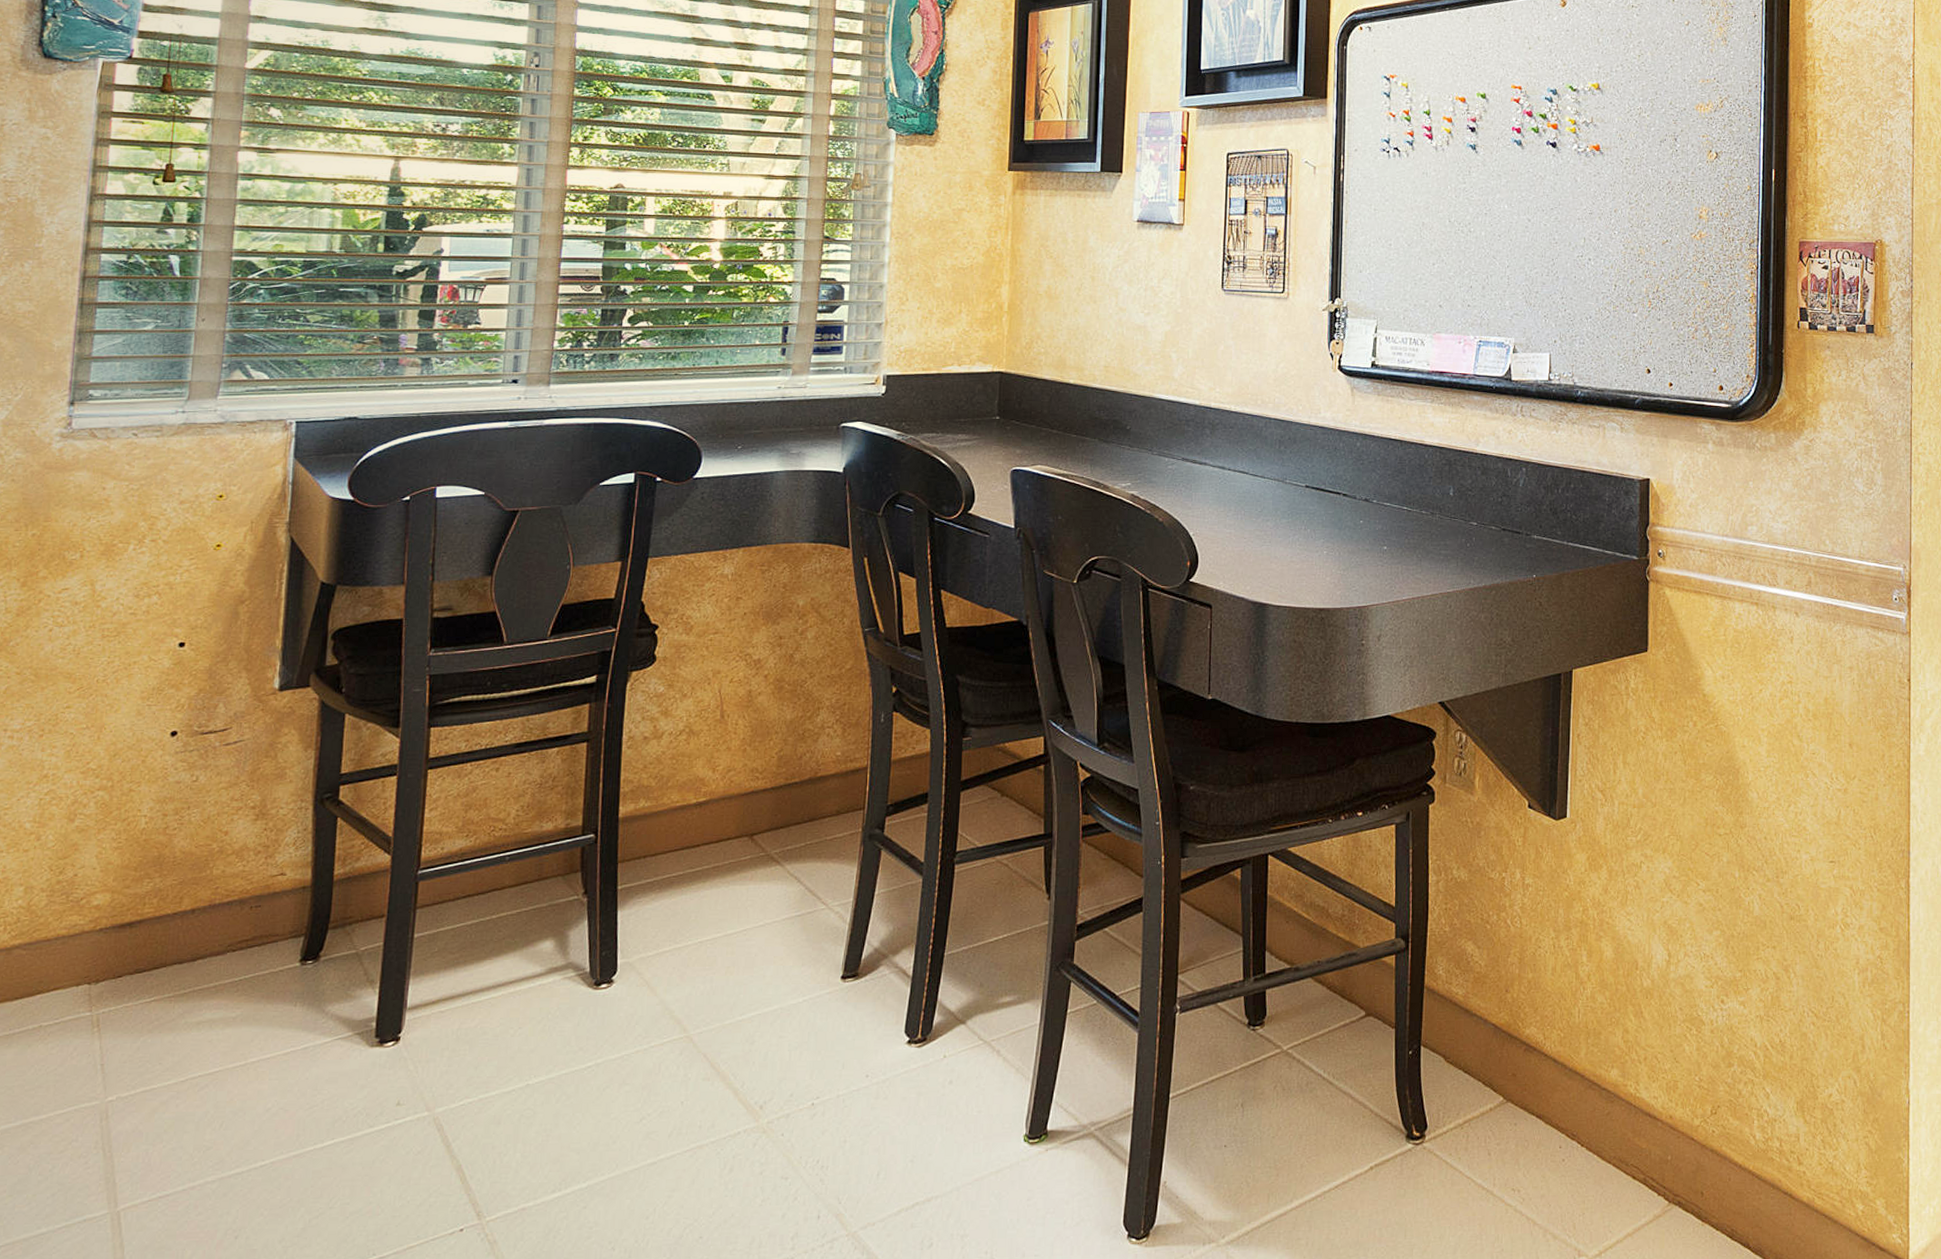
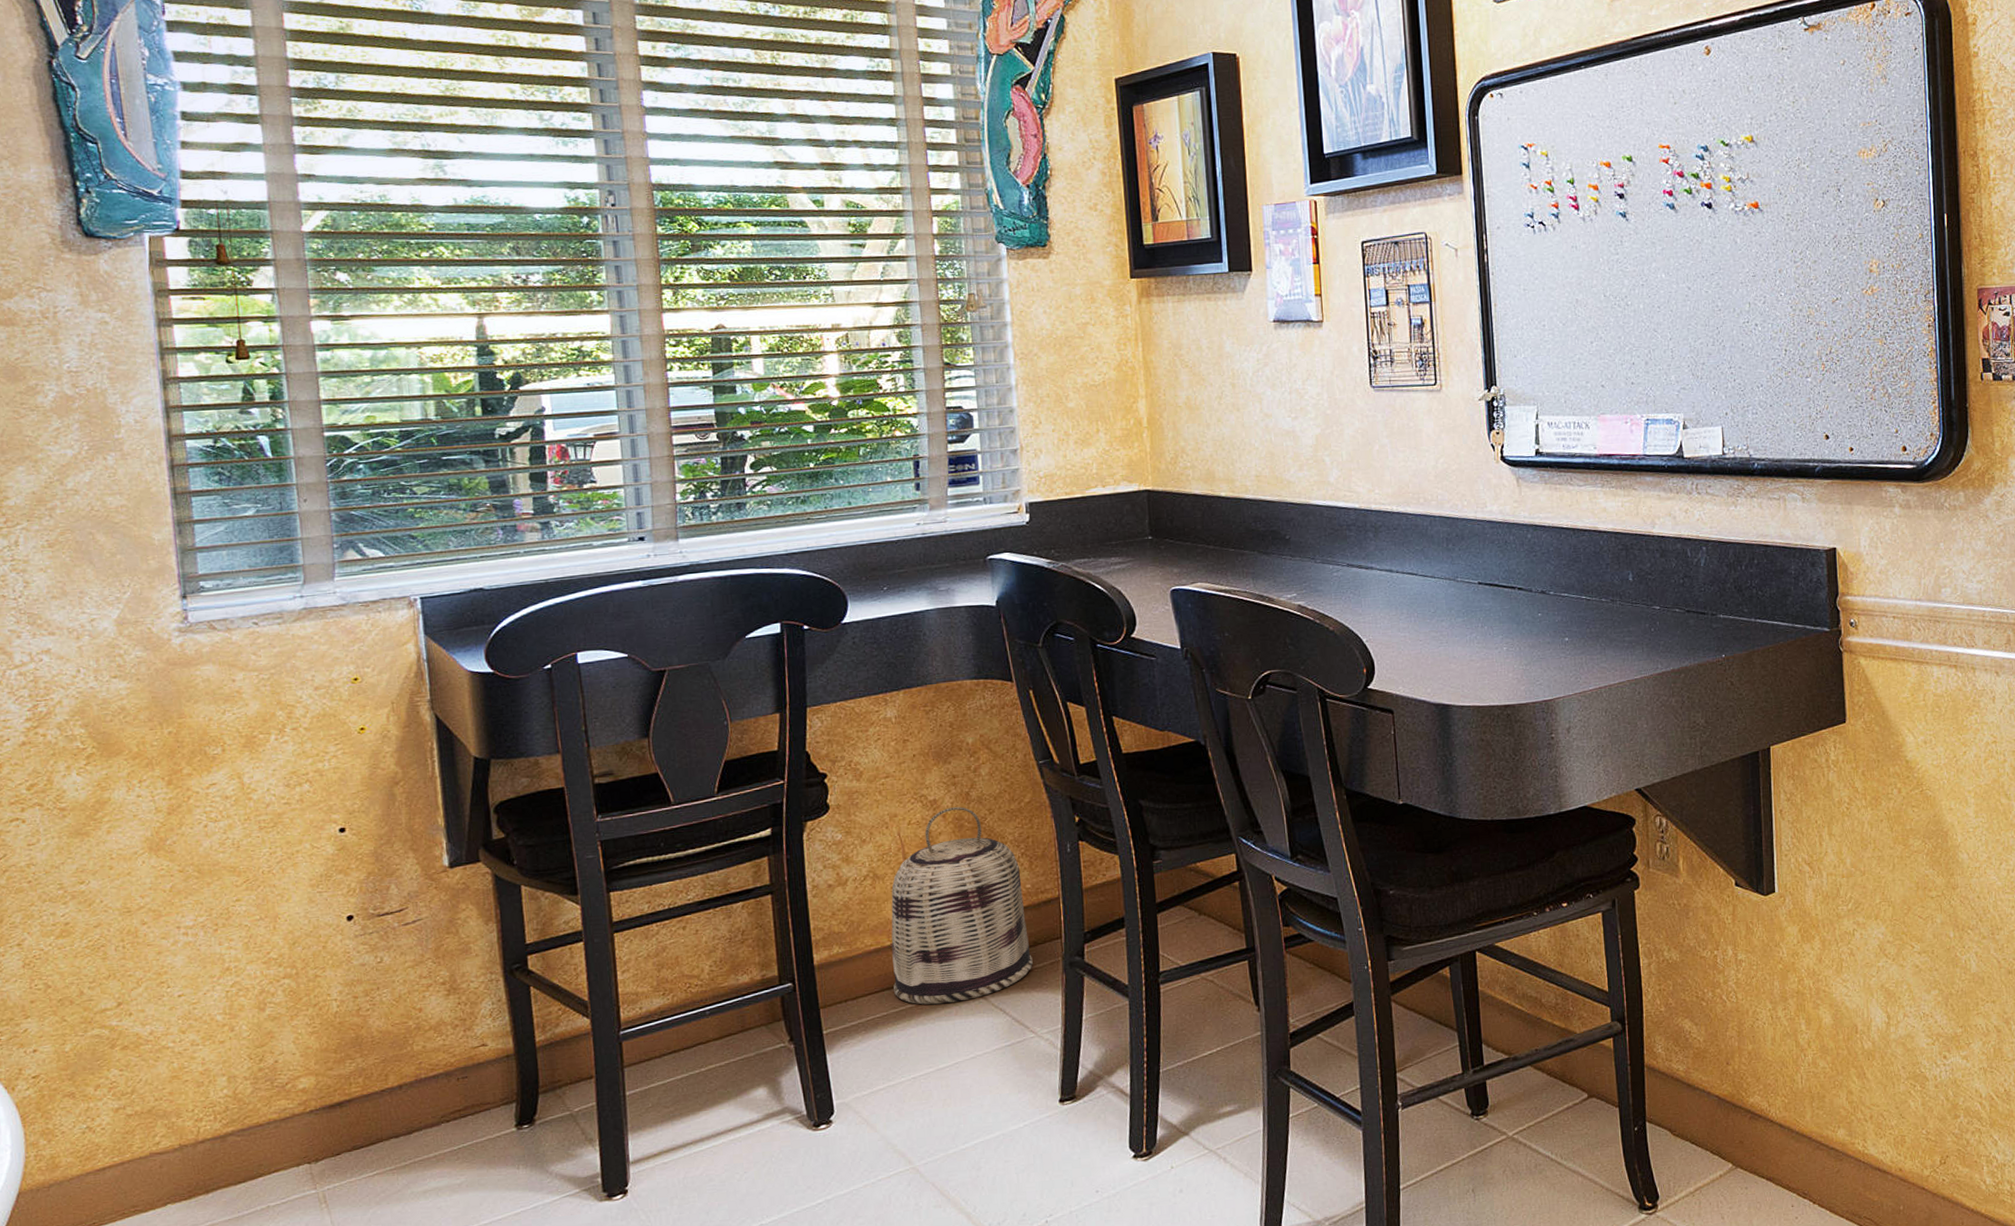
basket: none [693,668,833,868] -> present [891,807,1033,1005]

